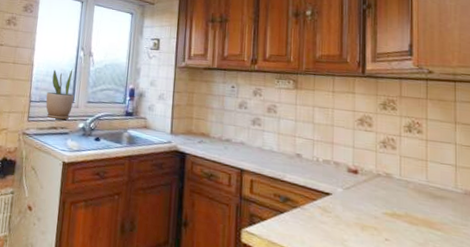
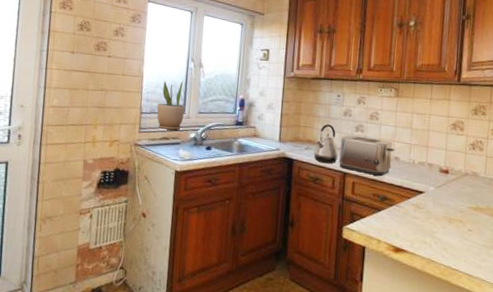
kettle: none [207,116,234,159] -> present [313,124,339,164]
toaster: none [235,129,296,175] -> present [339,135,395,177]

